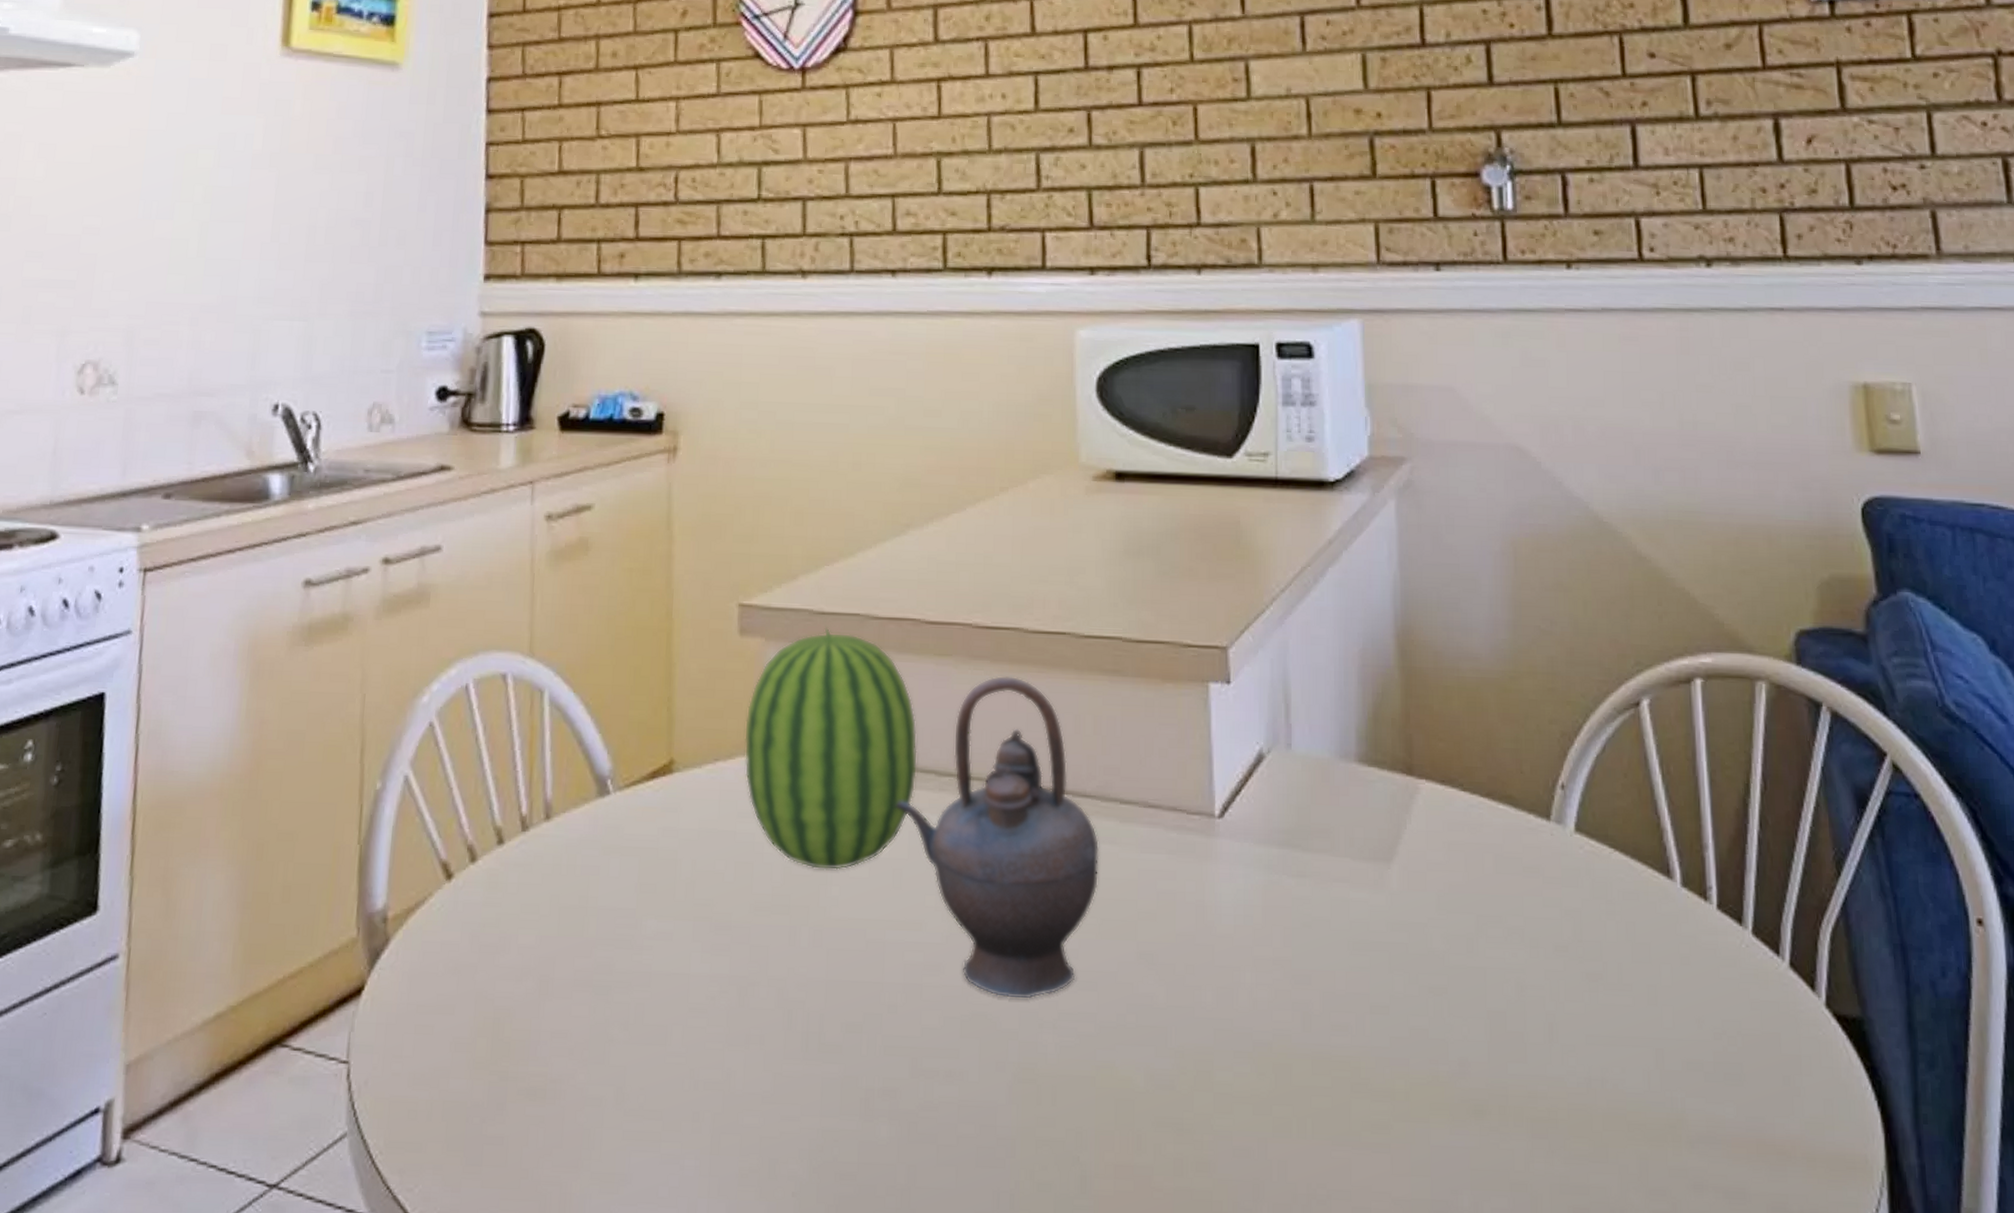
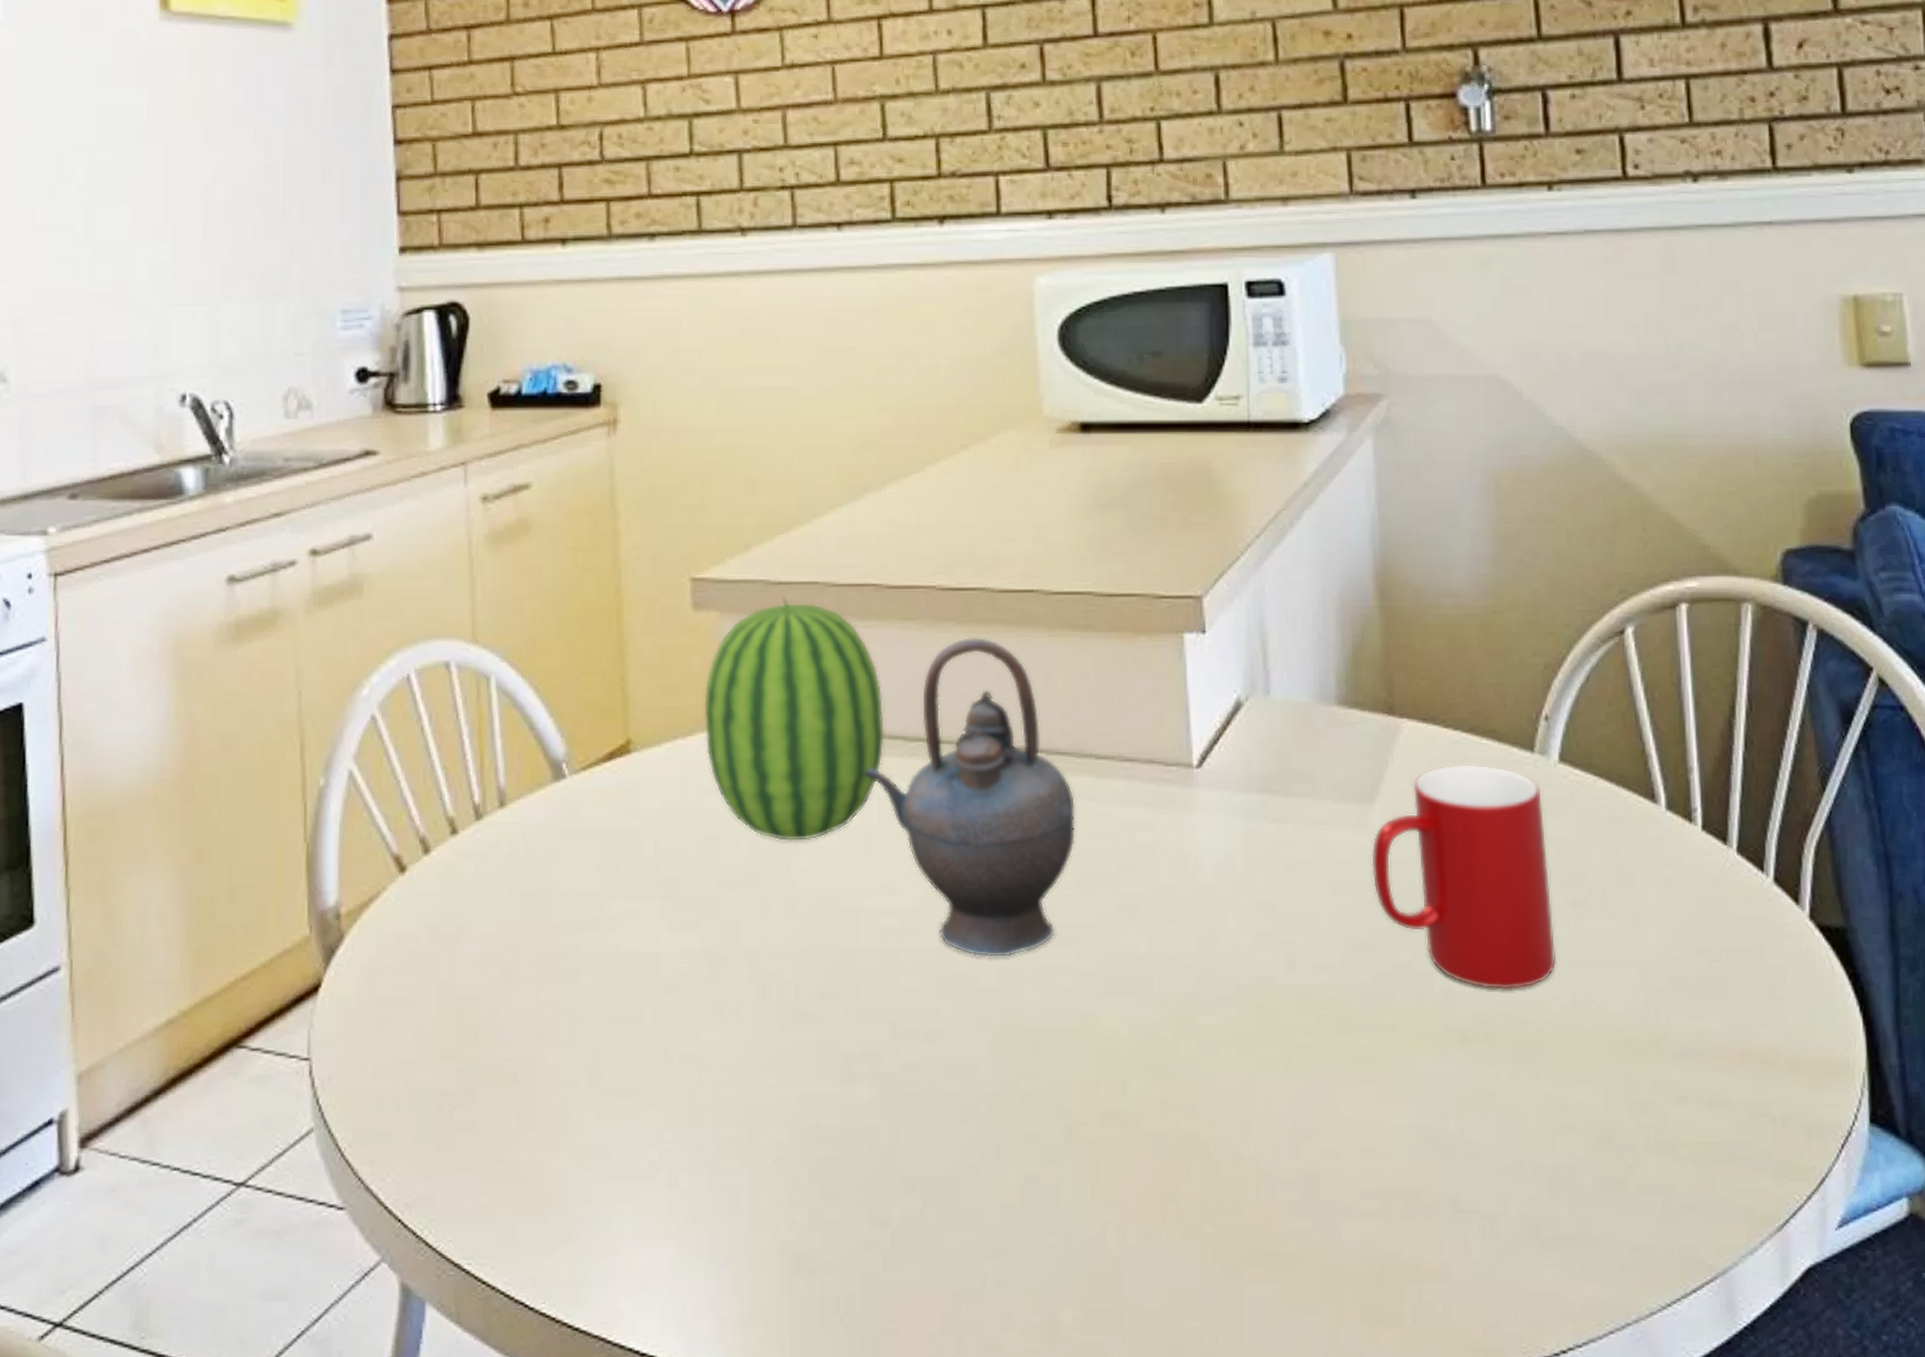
cup: none [1388,828,1572,1063] -> present [1371,764,1557,990]

